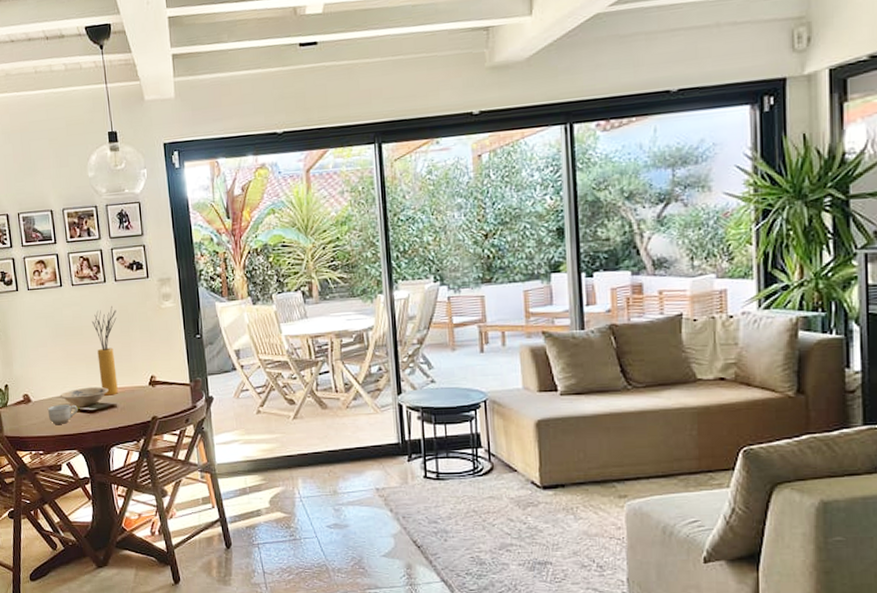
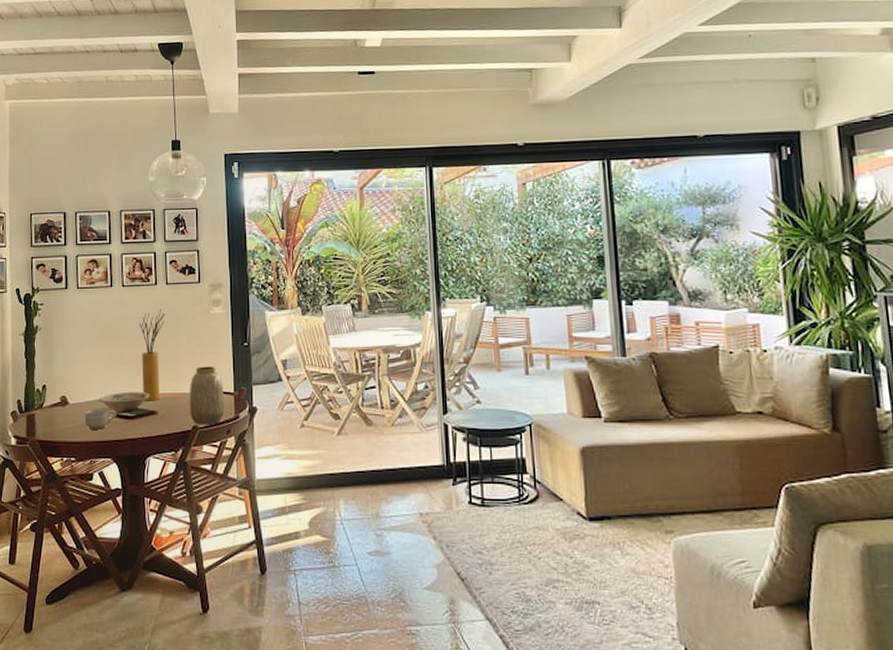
vase: none [146,359,182,416] -> present [189,366,225,425]

